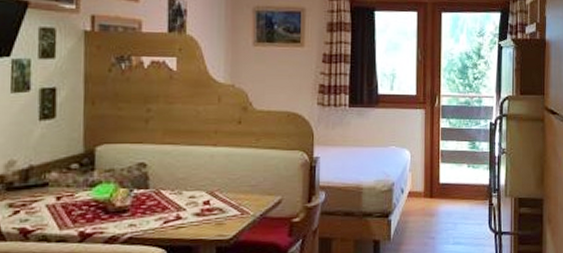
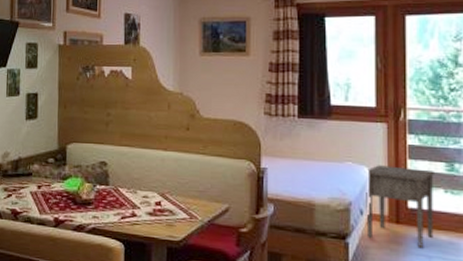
nightstand: none [406,147,460,218] -> present [366,165,434,249]

